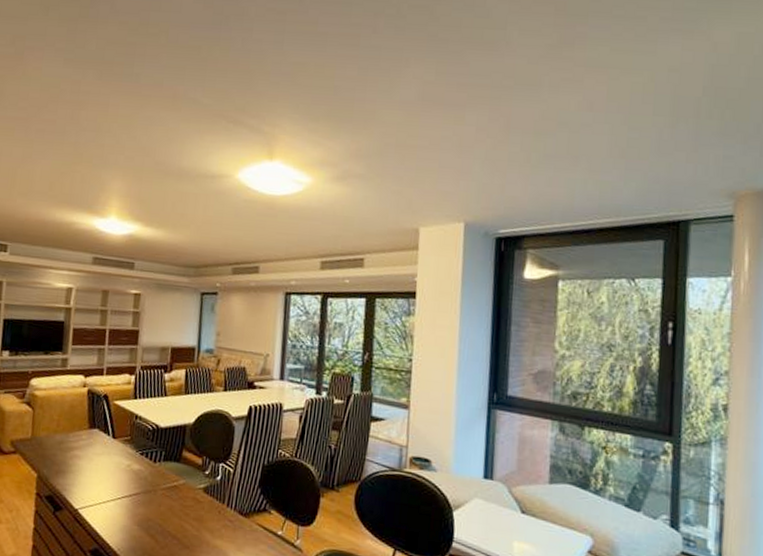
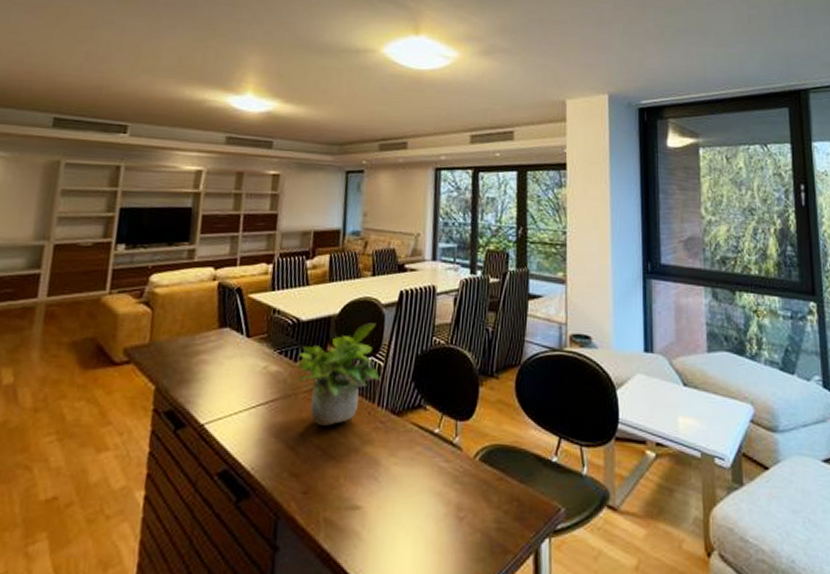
potted plant: none [157,433,231,520] -> present [298,323,381,426]

